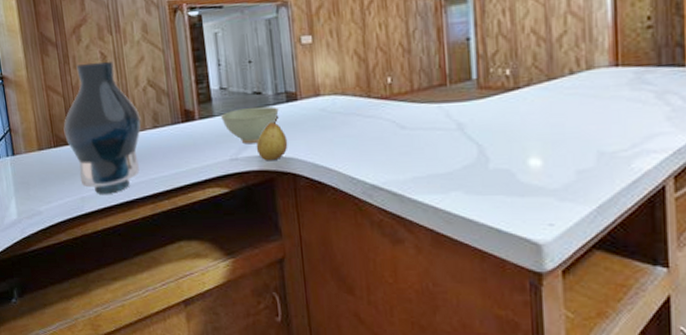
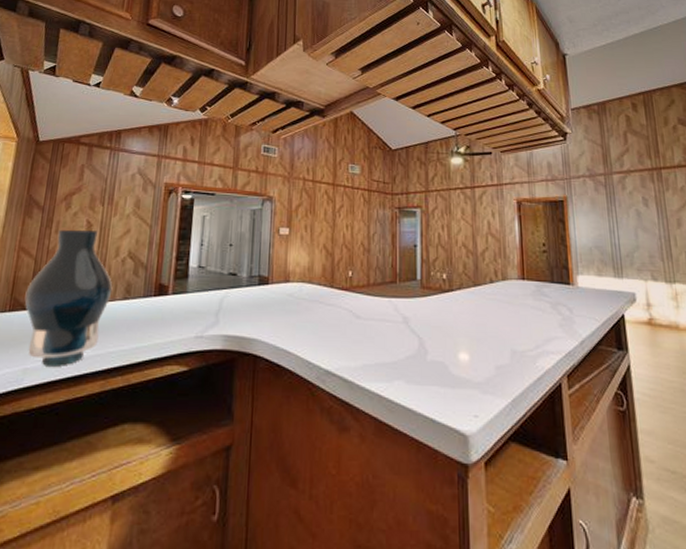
bowl: present [221,106,279,144] -> none [194,287,250,323]
fruit: present [256,116,288,161] -> none [222,297,254,341]

